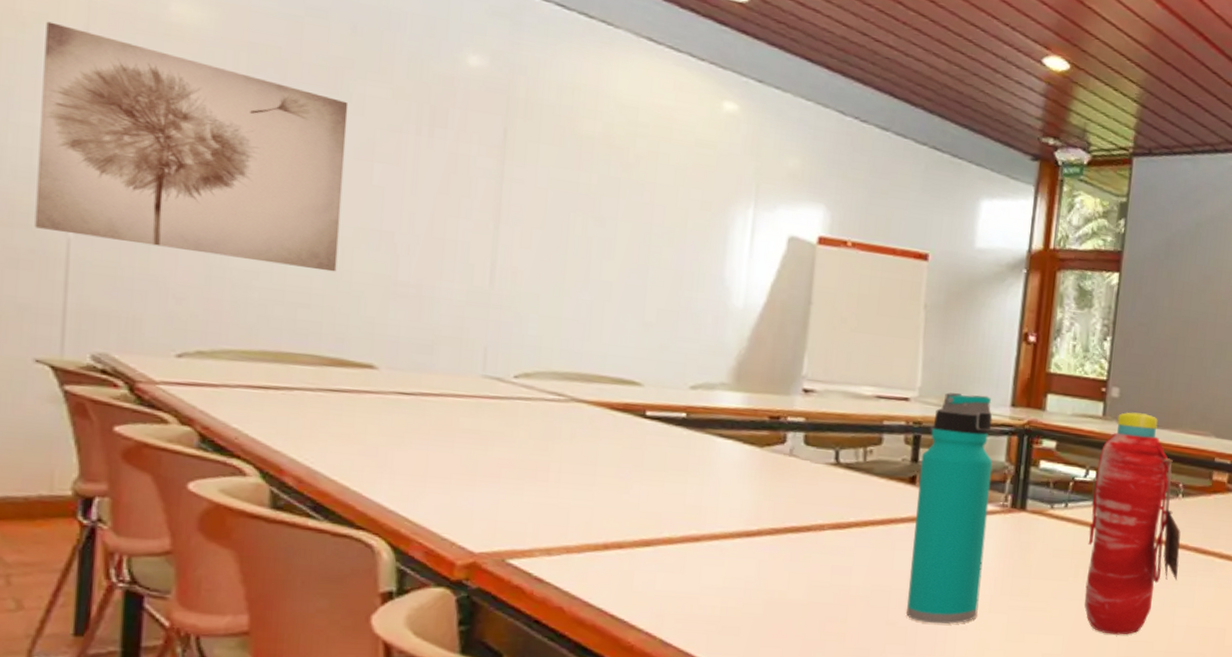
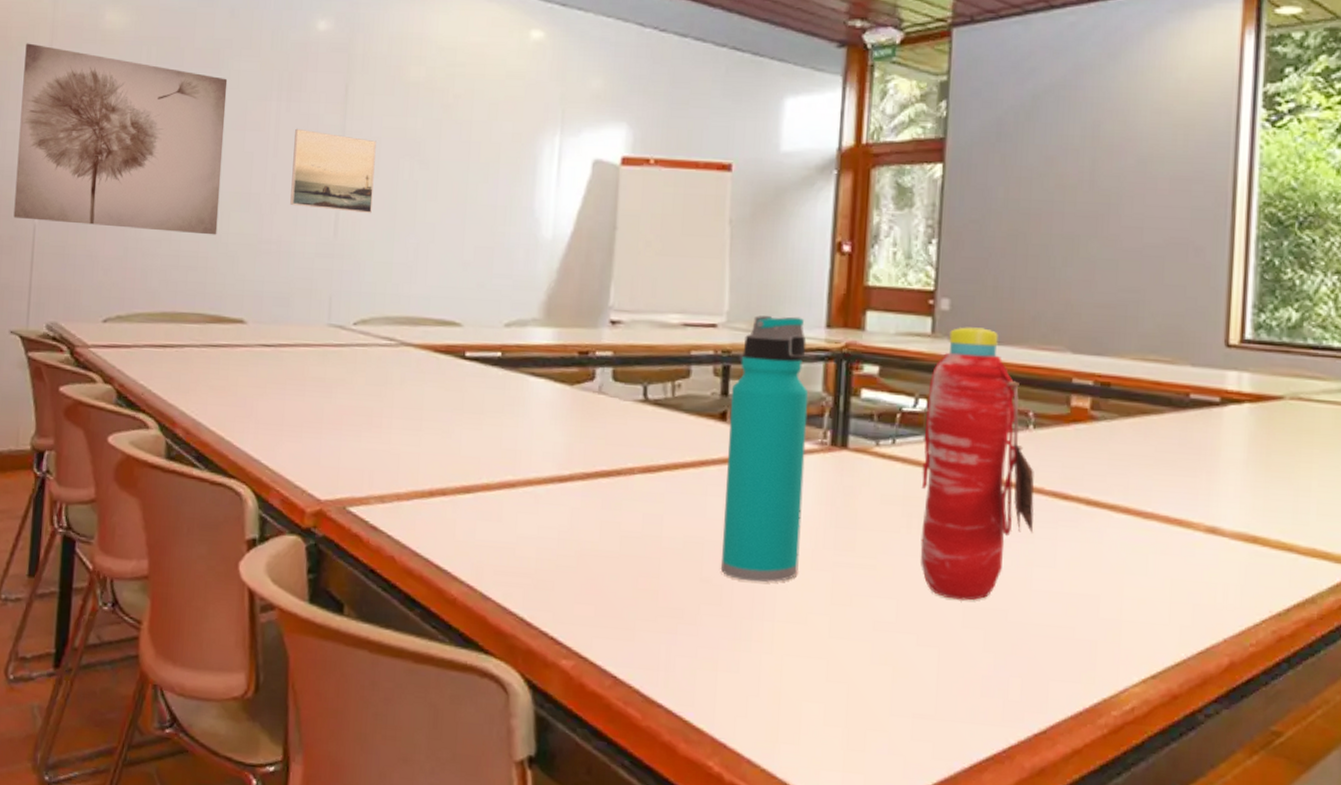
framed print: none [434,167,542,266] -> present [290,128,376,214]

